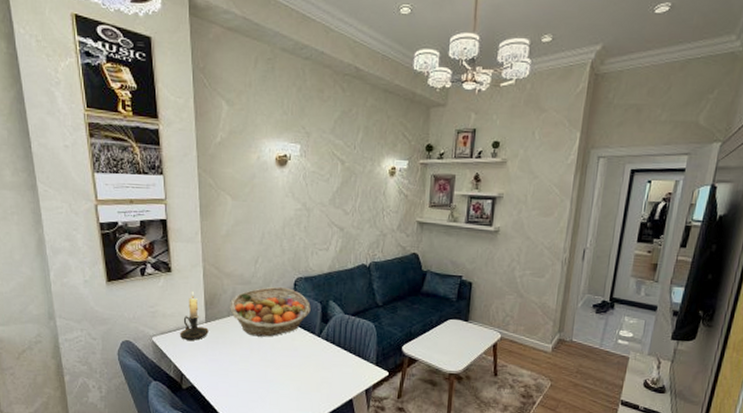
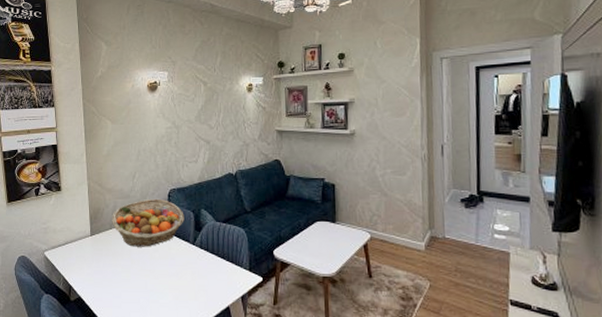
candle holder: present [179,291,209,341] -> none [68,207,94,253]

